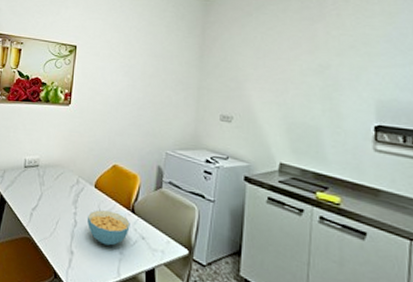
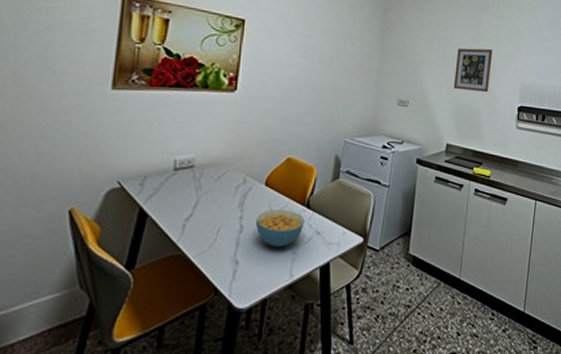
picture frame: none [285,61,335,109] -> present [453,48,493,93]

